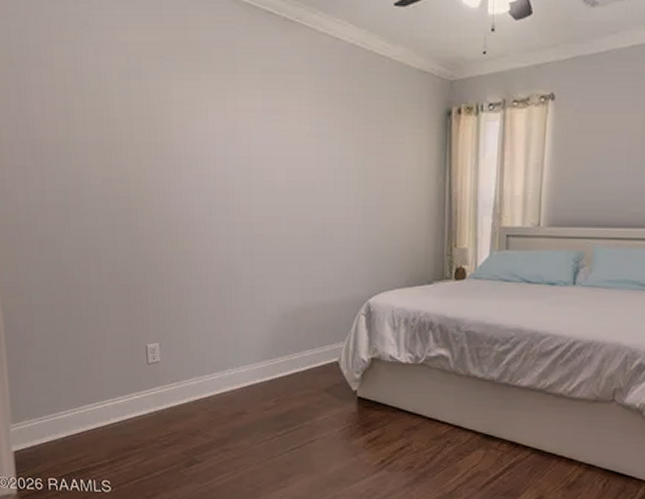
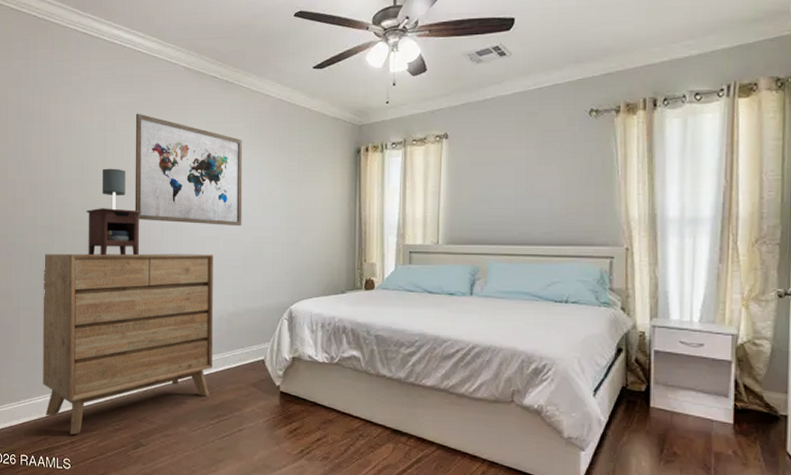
dresser: none [60,237,278,454] -> present [42,253,213,435]
table lamp: none [110,129,182,240] -> present [86,168,141,256]
wall art: none [168,57,309,205] -> present [135,113,243,227]

